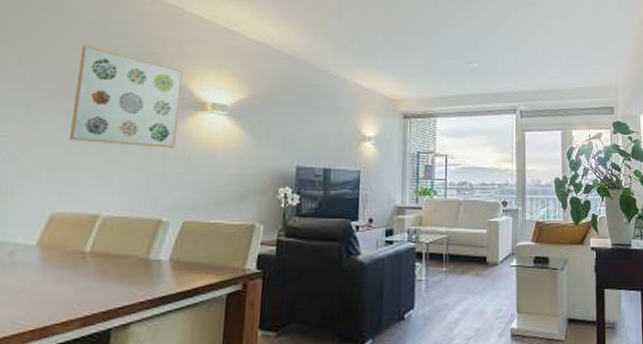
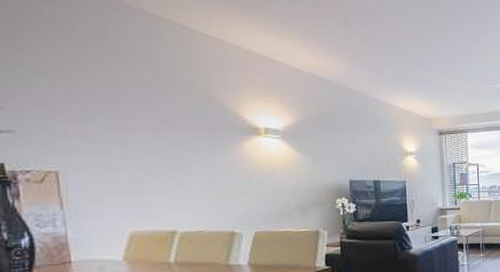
wall art: present [68,45,183,148] -> none [128,77,236,170]

